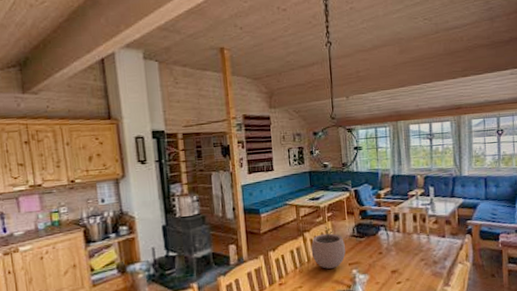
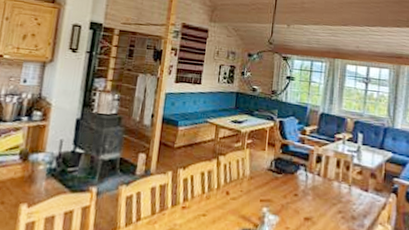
plant pot: present [311,226,346,269] -> none [222,154,260,201]

